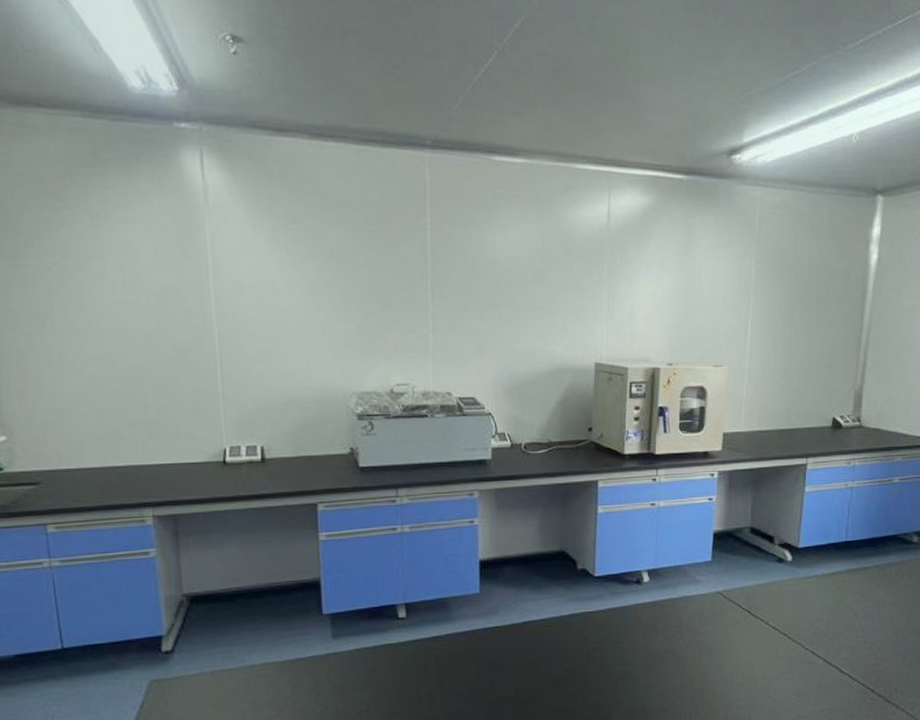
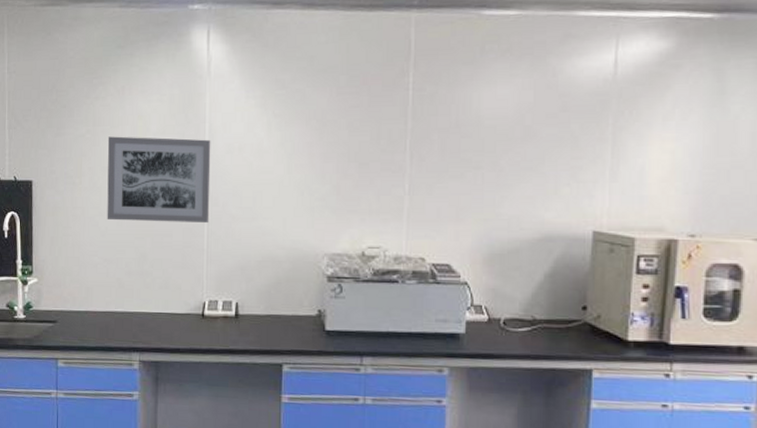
wall art: none [83,270,223,366] -> present [107,136,211,222]

